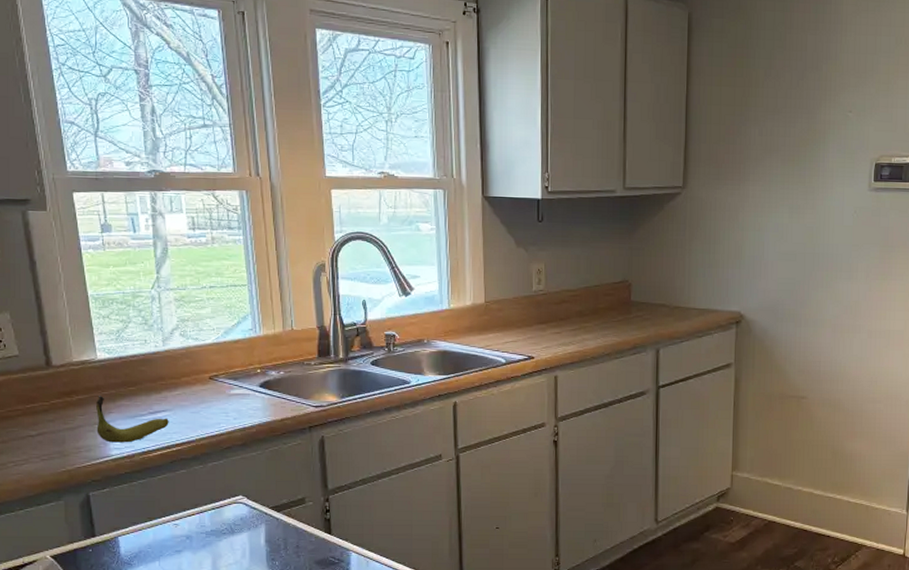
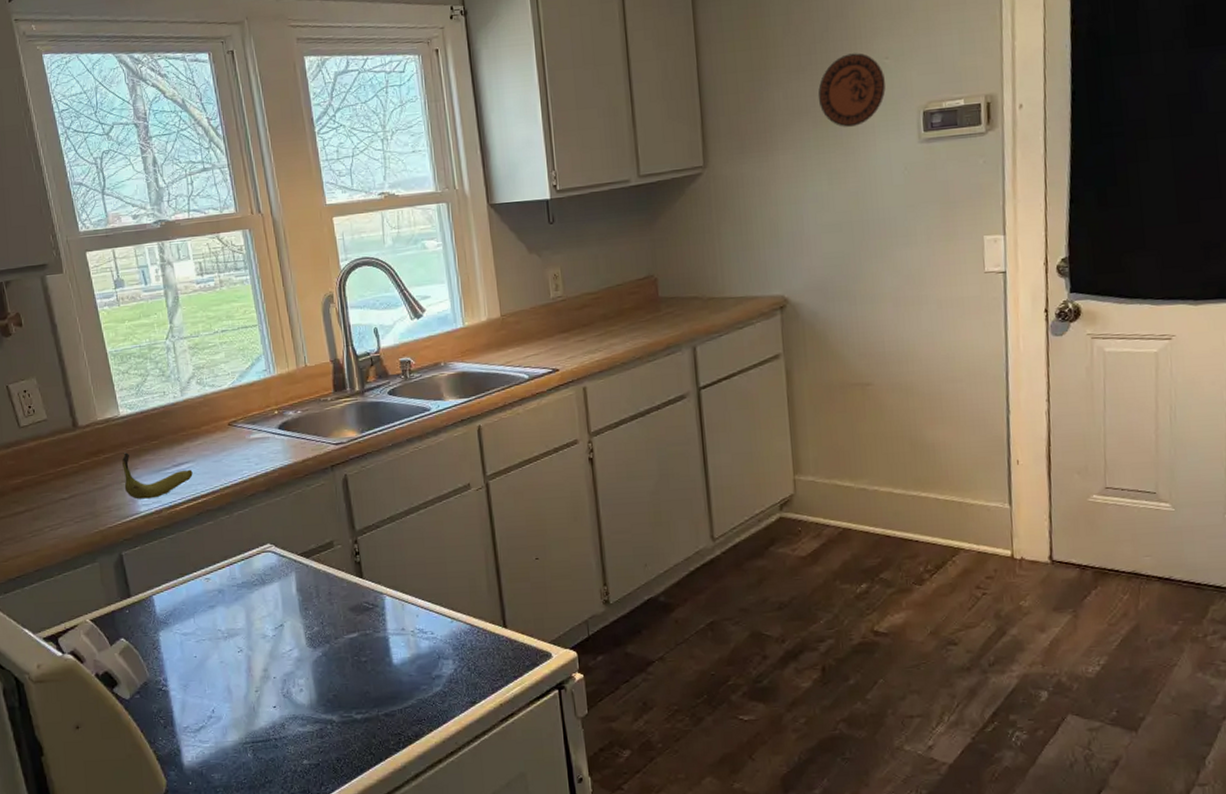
decorative plate: none [788,103,847,170] -> present [818,53,886,128]

